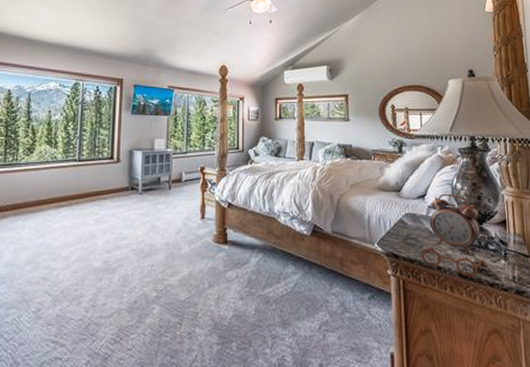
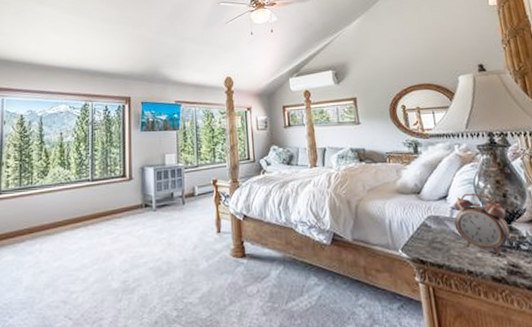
glasses: present [421,247,485,277] -> none [449,250,519,281]

